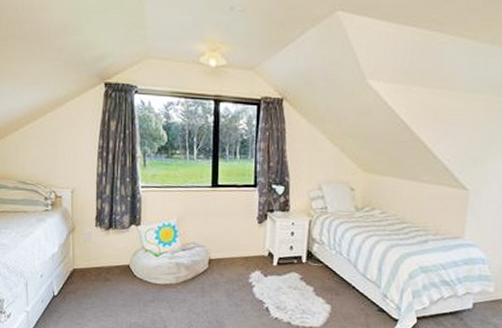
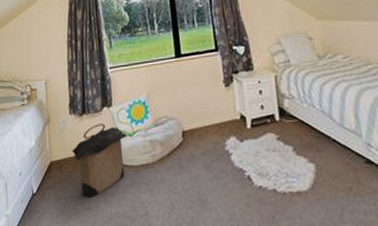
laundry hamper: none [96,240,154,307] -> present [72,123,128,198]

